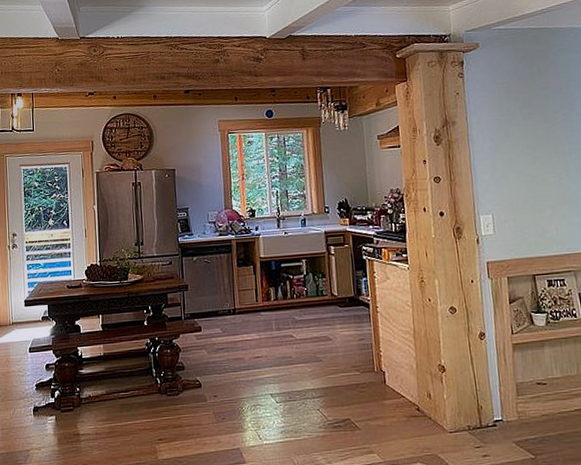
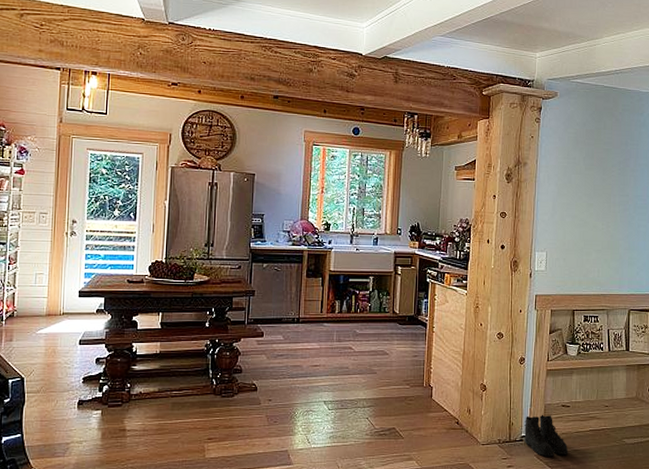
boots: none [495,394,553,443] -> present [524,414,569,457]

